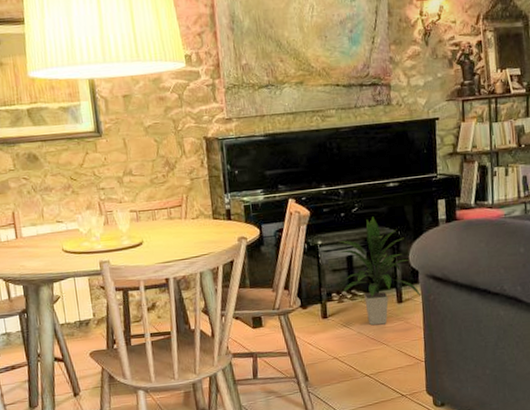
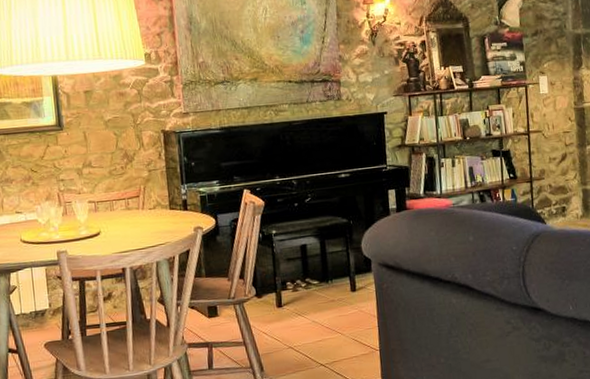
indoor plant: present [337,216,422,326] -> none [292,206,375,314]

